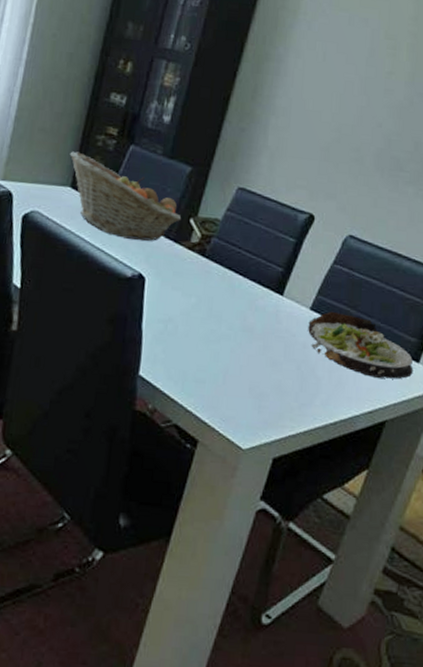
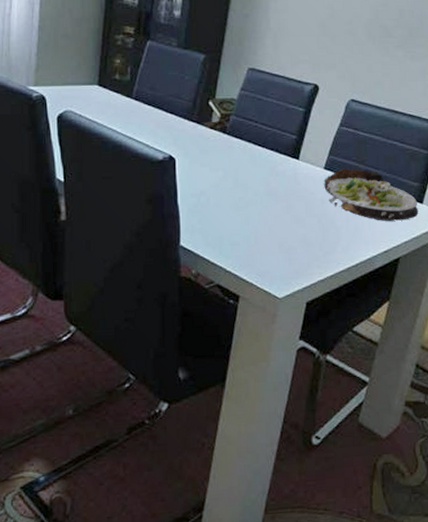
fruit basket: present [69,151,182,241] -> none [93,52,202,126]

